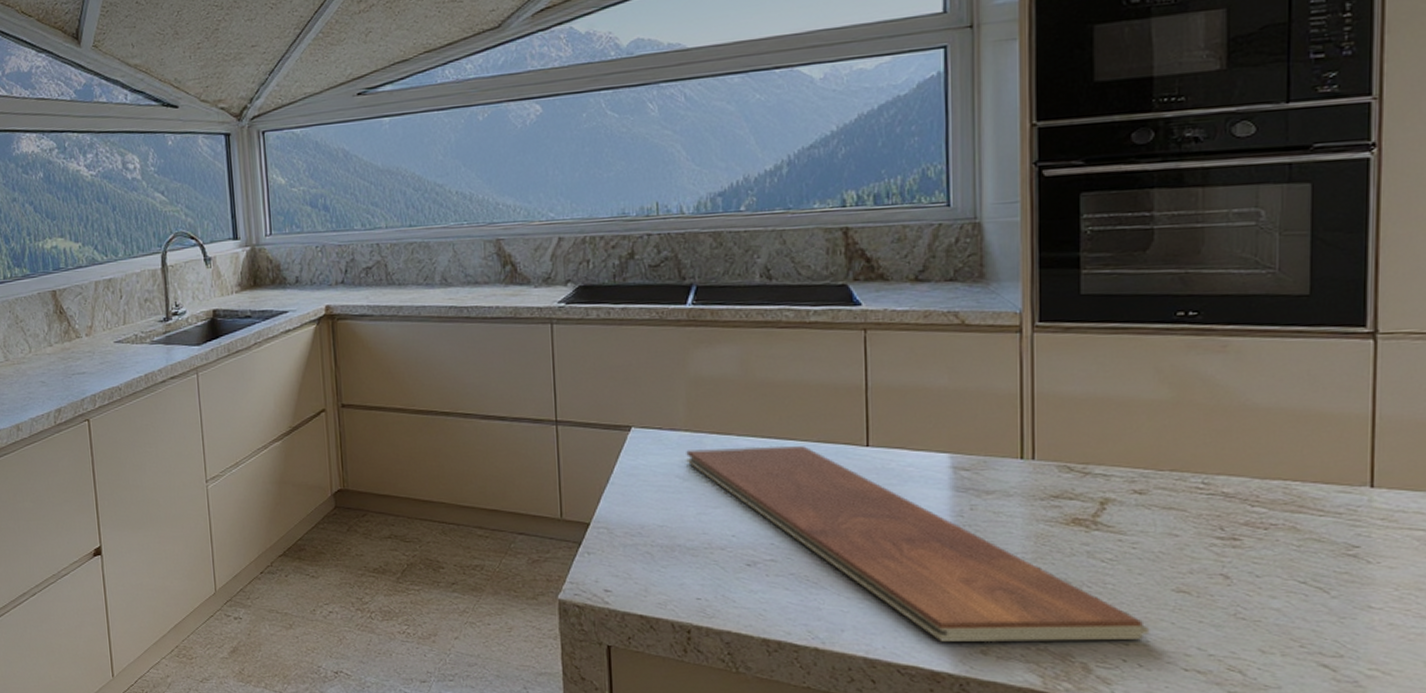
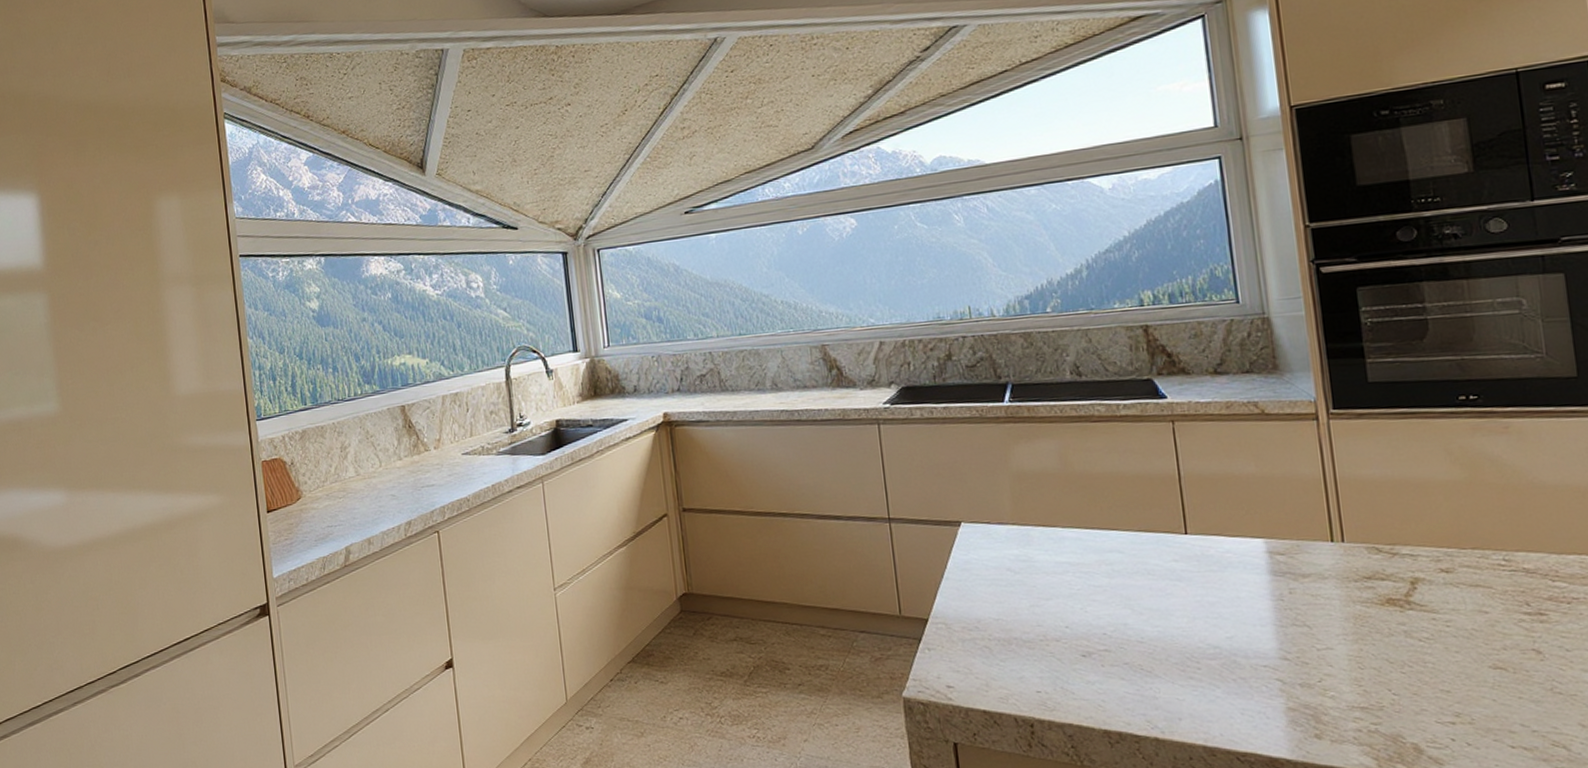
chopping board: present [686,445,1150,642] -> none [1015,536,1474,727]

